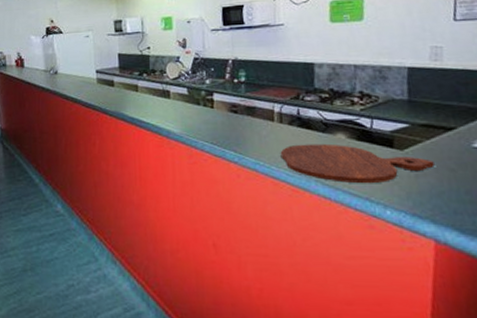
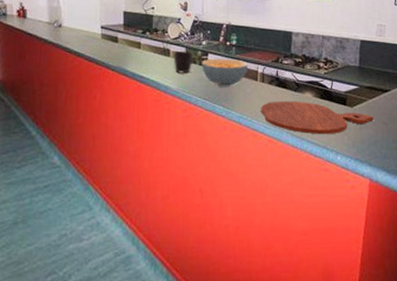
cup: none [173,91,198,116] -> present [173,50,195,73]
cereal bowl: none [206,97,262,130] -> present [202,58,249,87]

